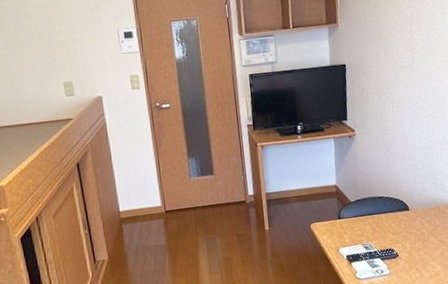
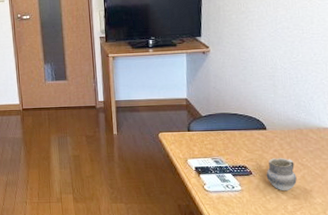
cup: none [410,236,437,269] -> present [266,158,297,190]

